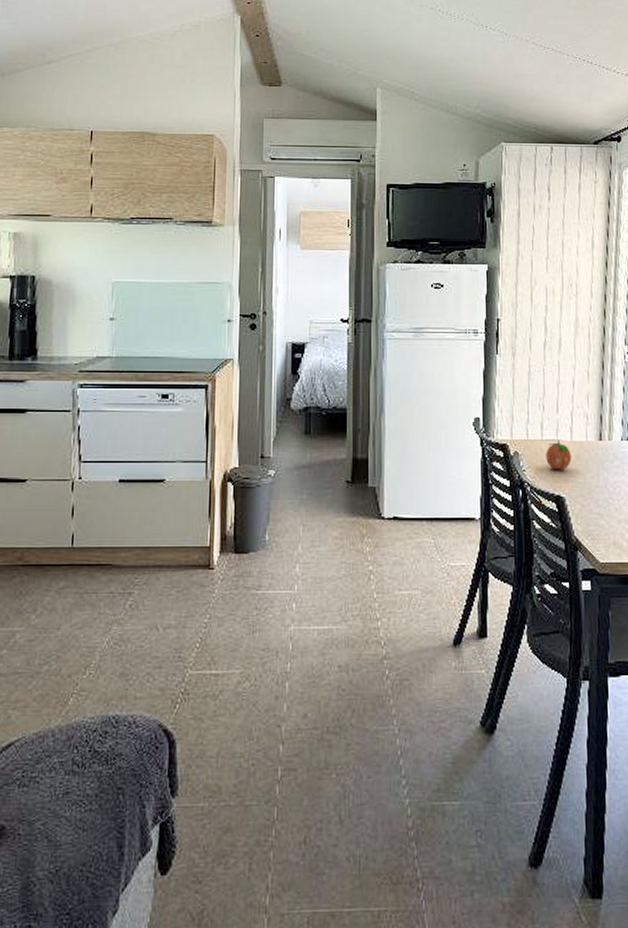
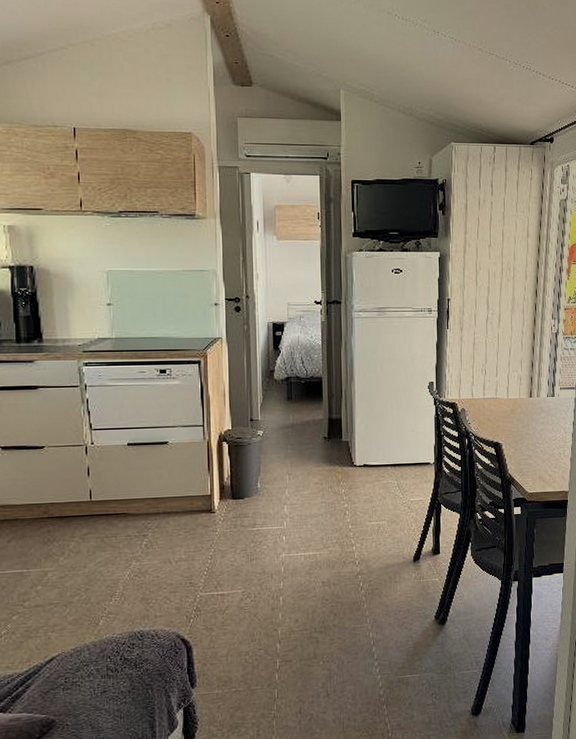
fruit: present [546,441,571,470] -> none [487,399,507,422]

